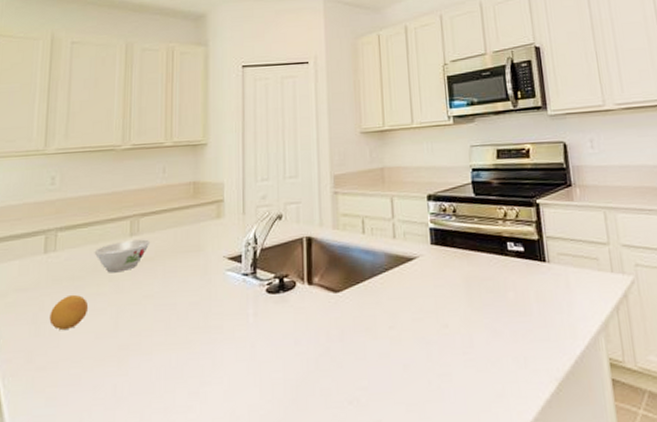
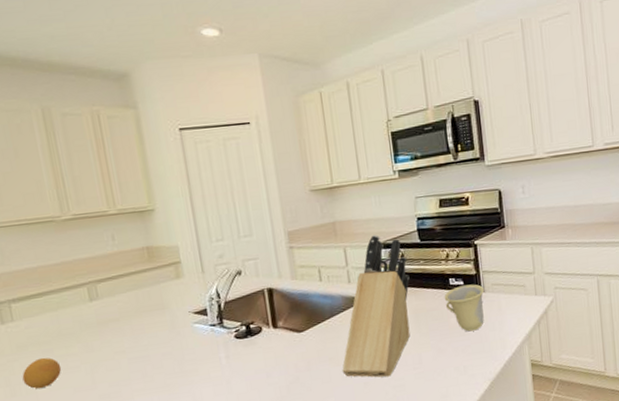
bowl: present [94,239,151,273] -> none [55,303,113,336]
knife block: none [379,185,462,361] -> present [342,235,410,378]
cup: none [501,251,549,312] -> present [444,284,485,332]

